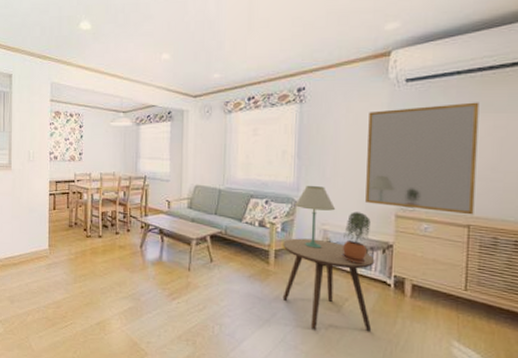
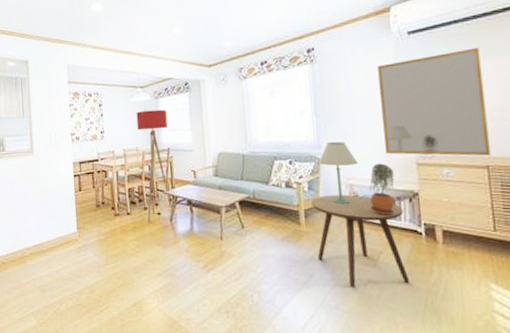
floor lamp: none [116,136,147,247] -> present [136,109,173,222]

